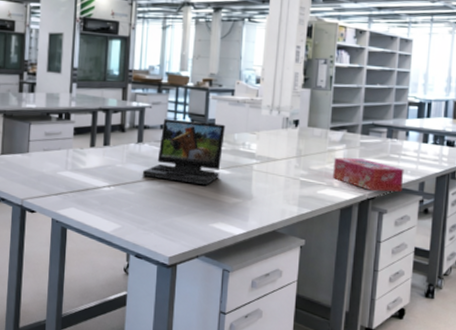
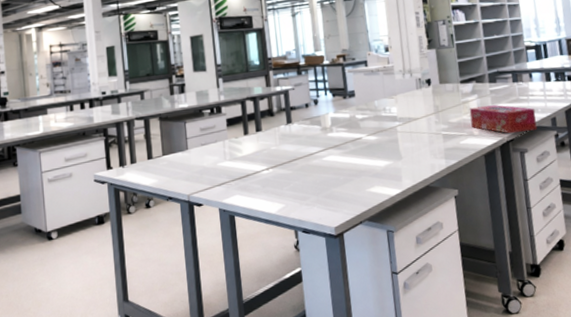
laptop: present [142,119,225,186] -> none [296,94,368,155]

